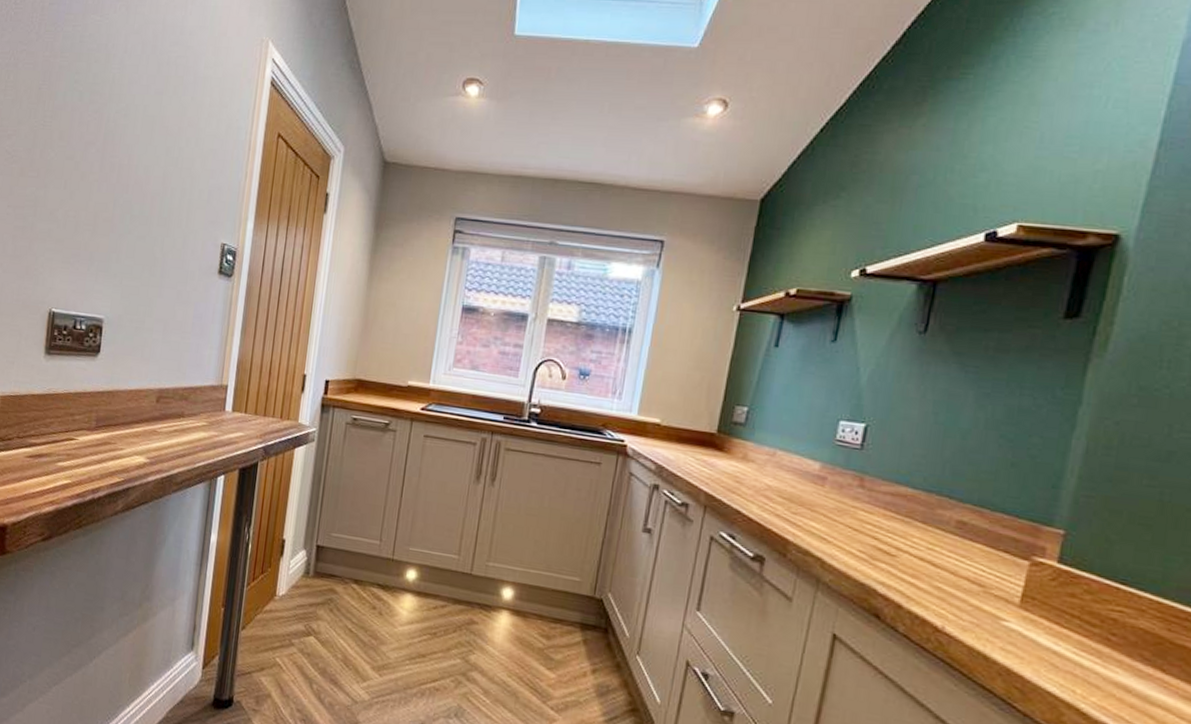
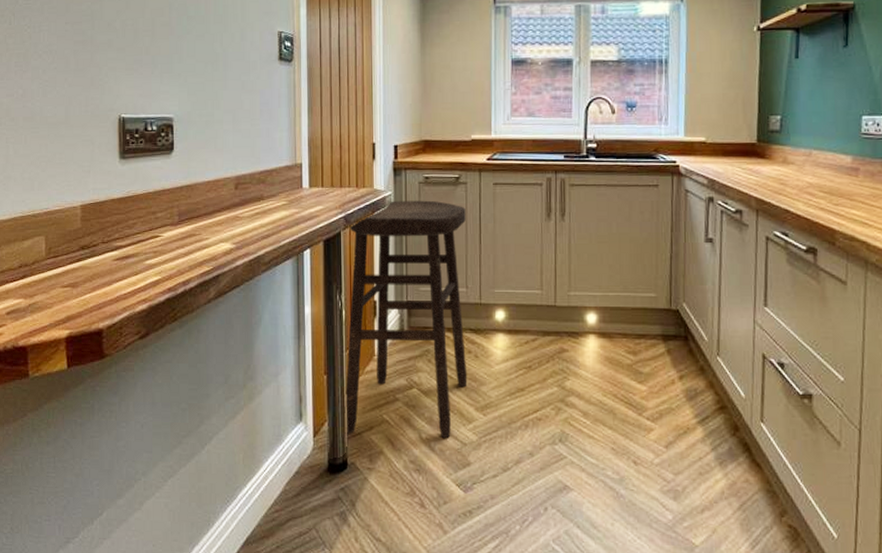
stool: none [234,437,391,693] -> present [344,200,468,438]

